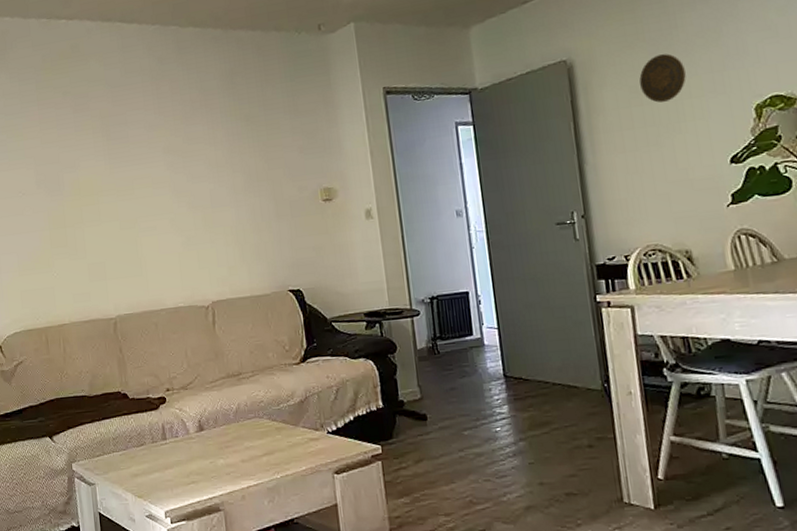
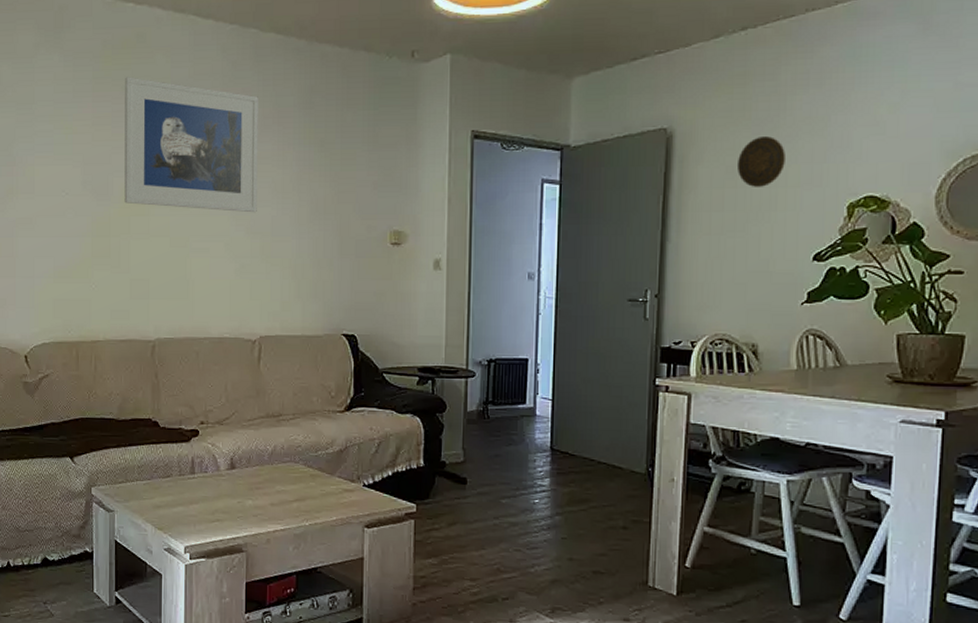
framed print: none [65,83,196,196] -> present [124,77,258,213]

